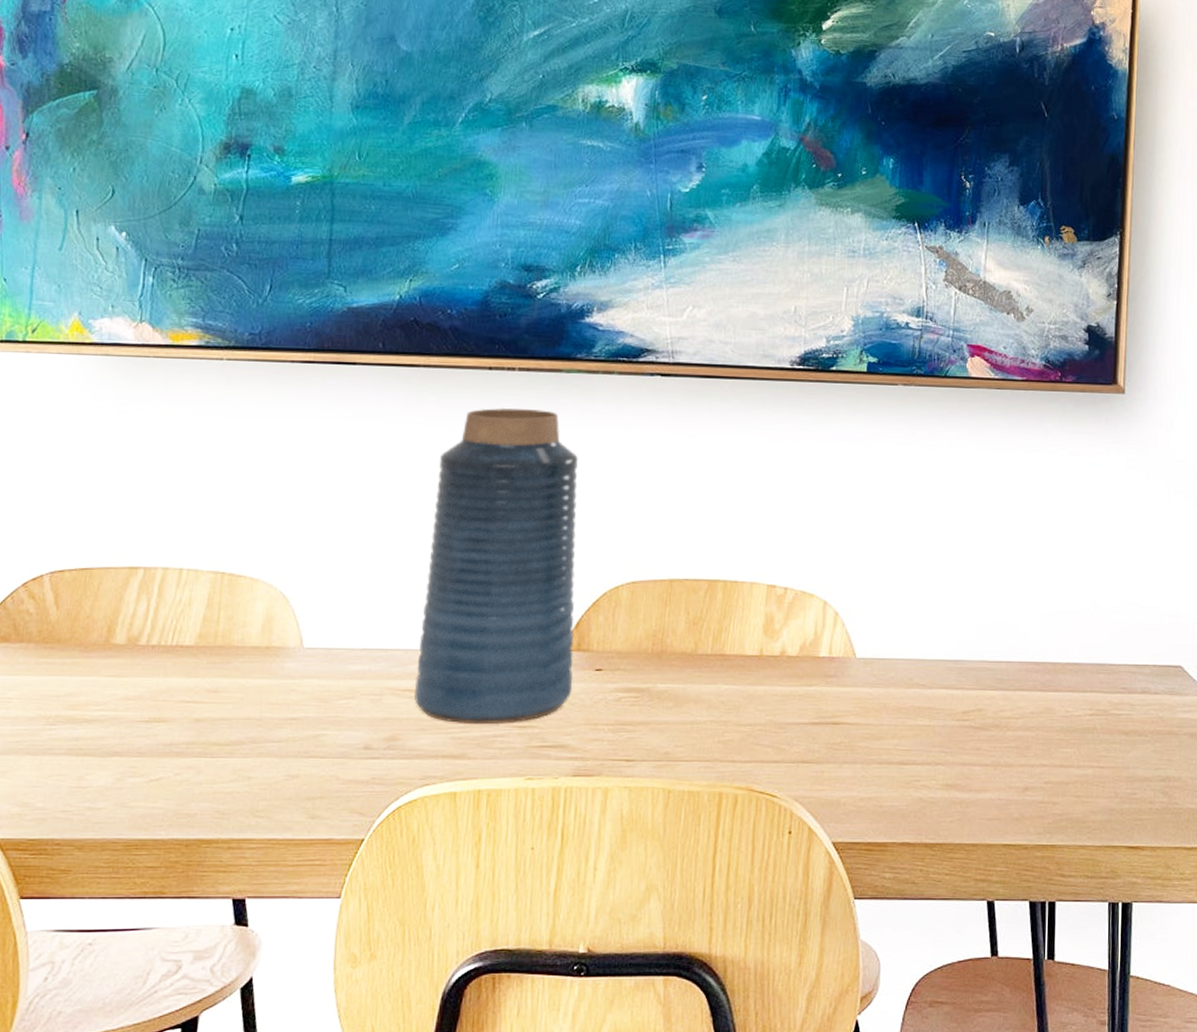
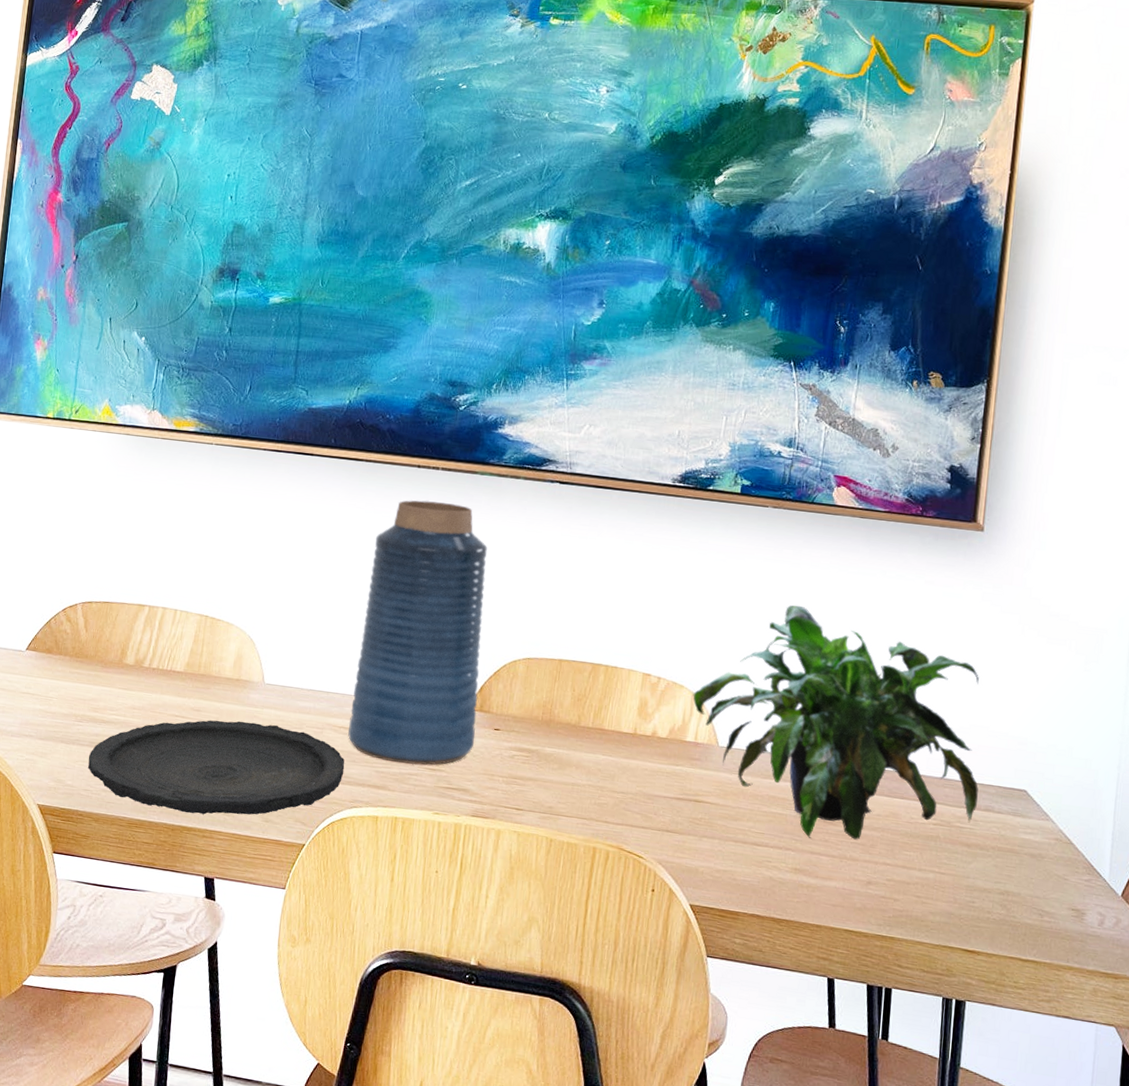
plate: none [65,697,412,822] -> present [88,720,345,815]
potted plant: none [825,491,1134,748] -> present [693,605,979,840]

